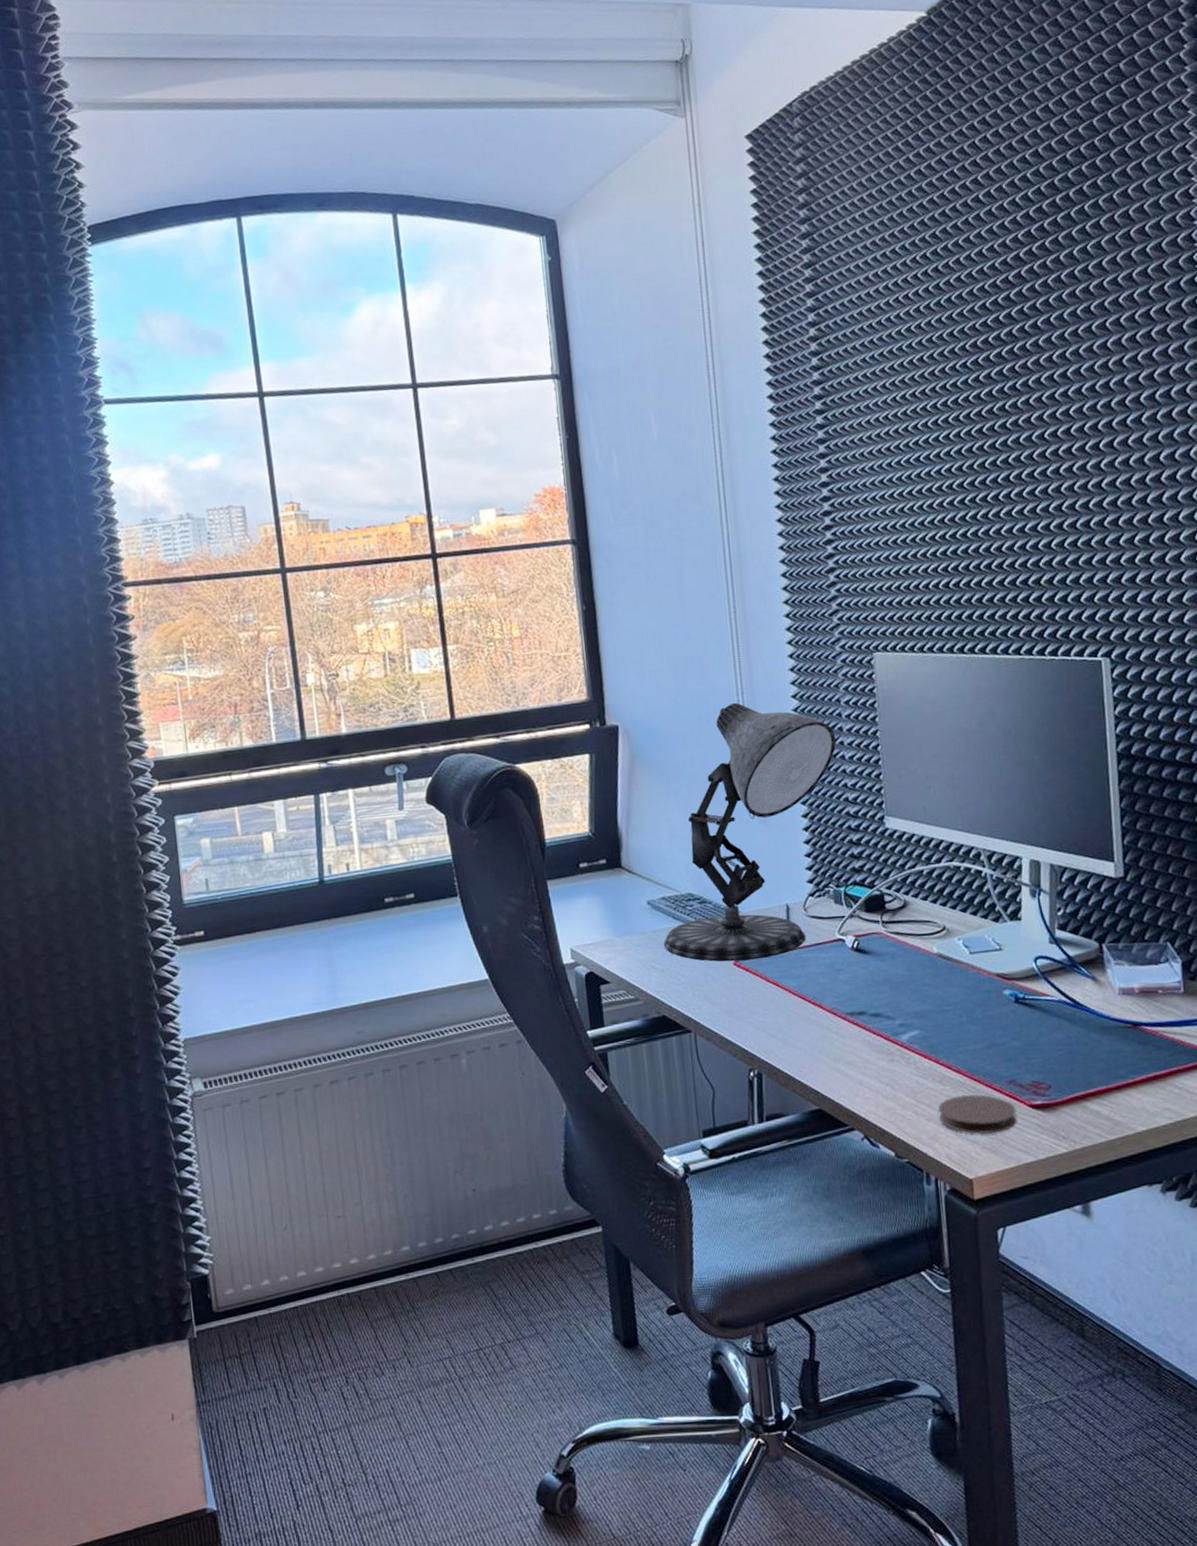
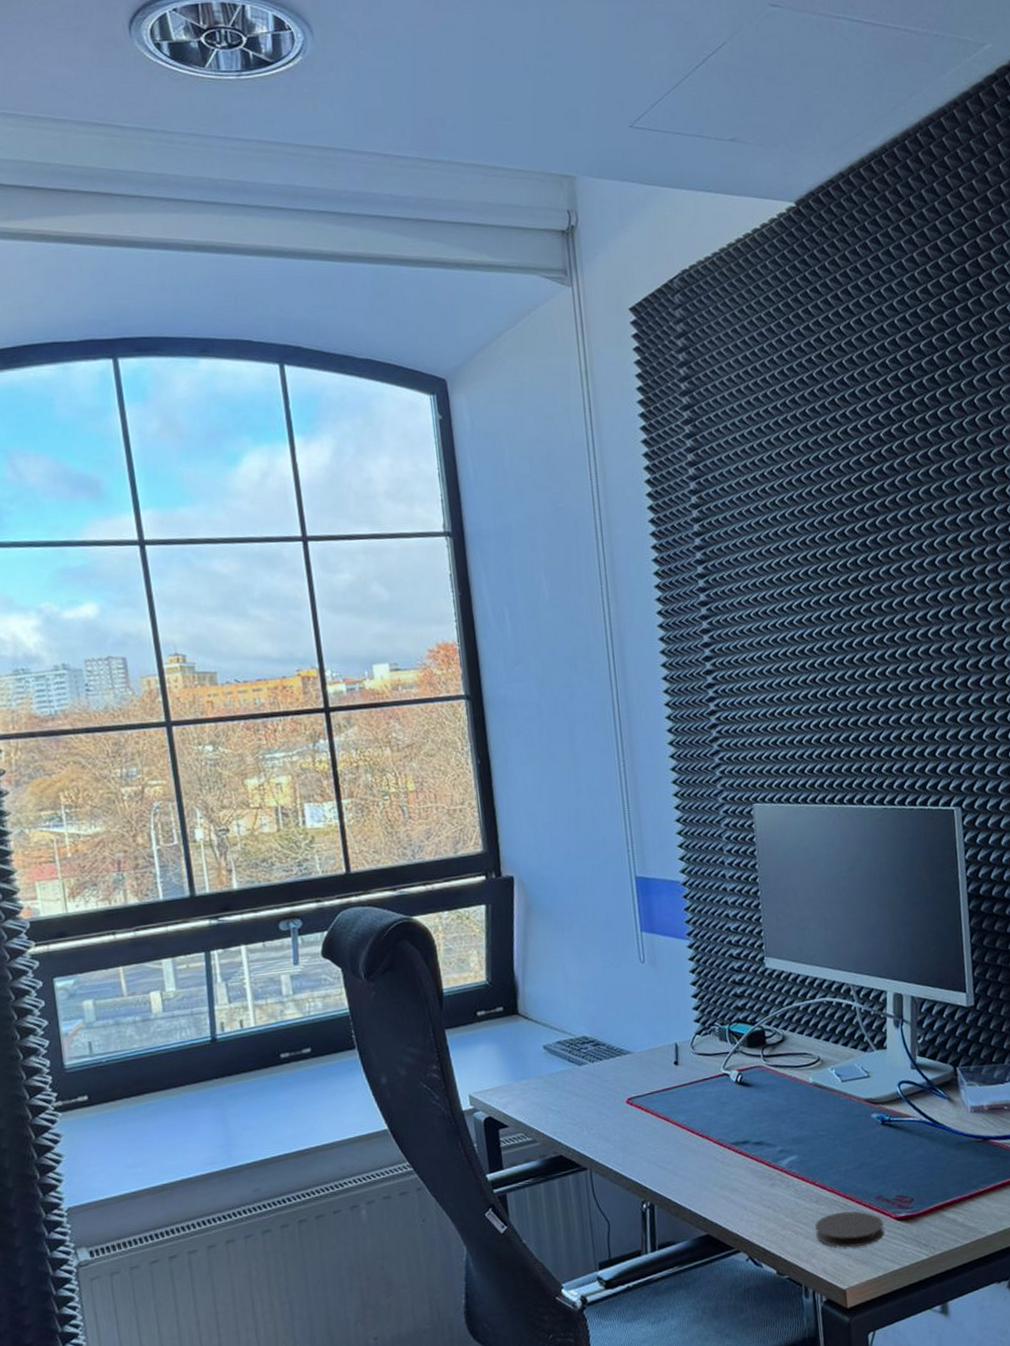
desk lamp: present [663,702,836,962] -> none [559,852,720,1101]

